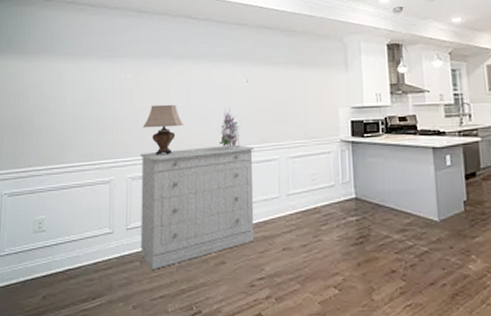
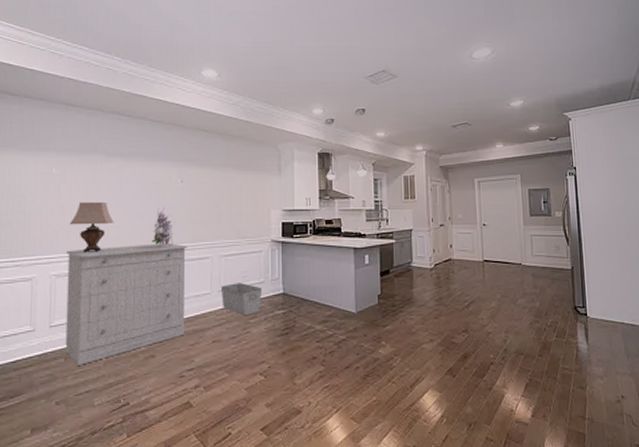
storage bin: none [289,186,333,223] -> present [220,283,261,316]

